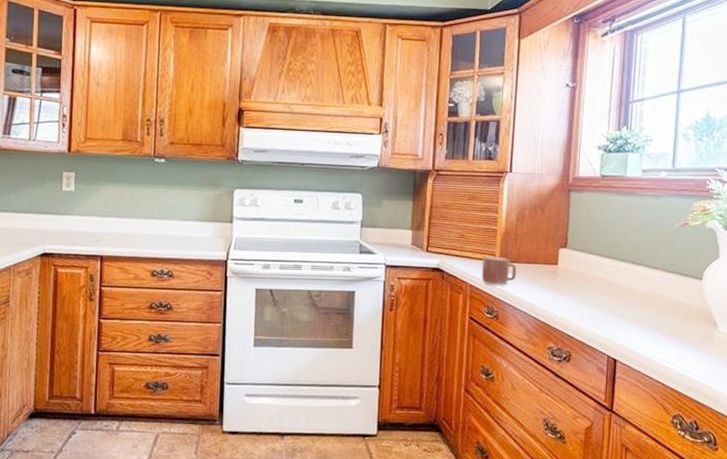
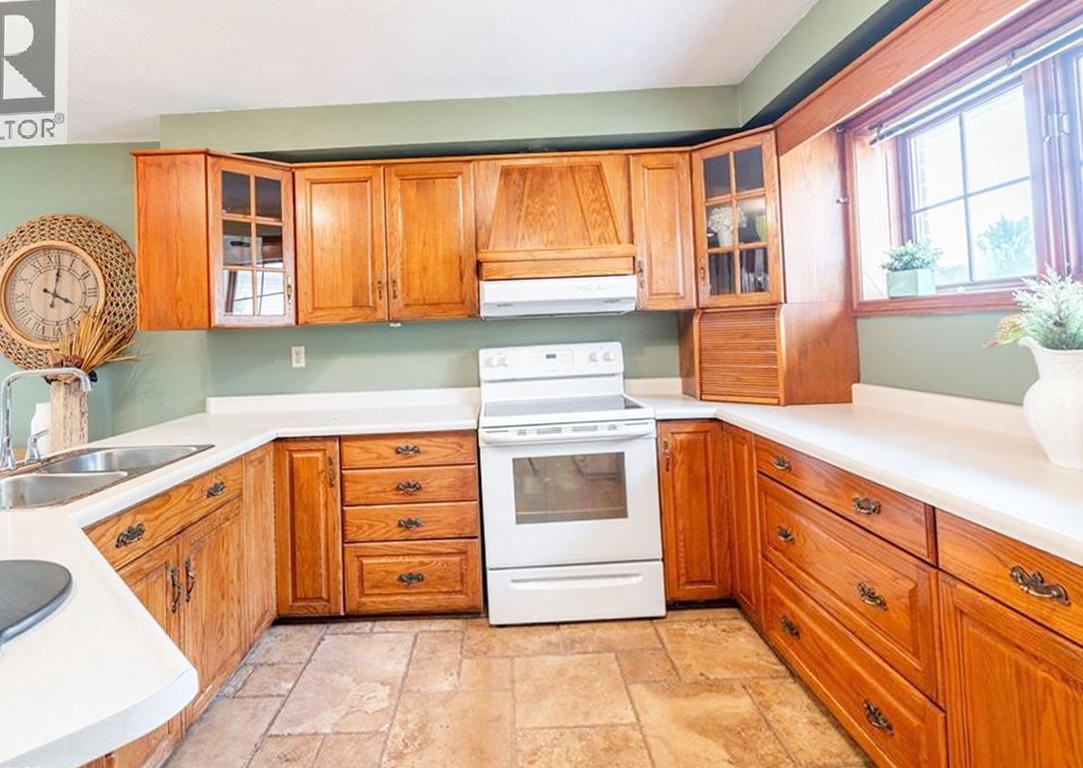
mug: present [481,256,516,287] -> none [764,399,806,434]

